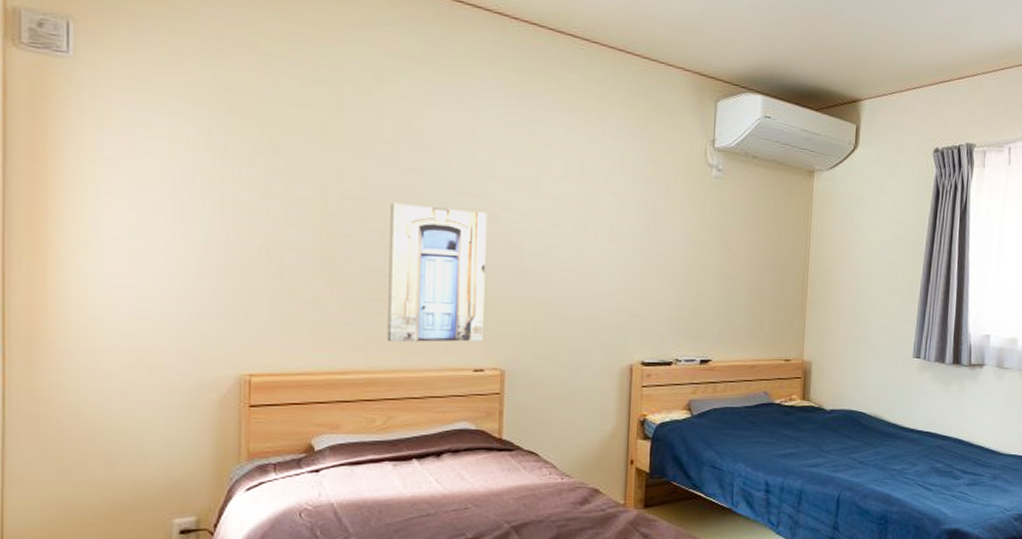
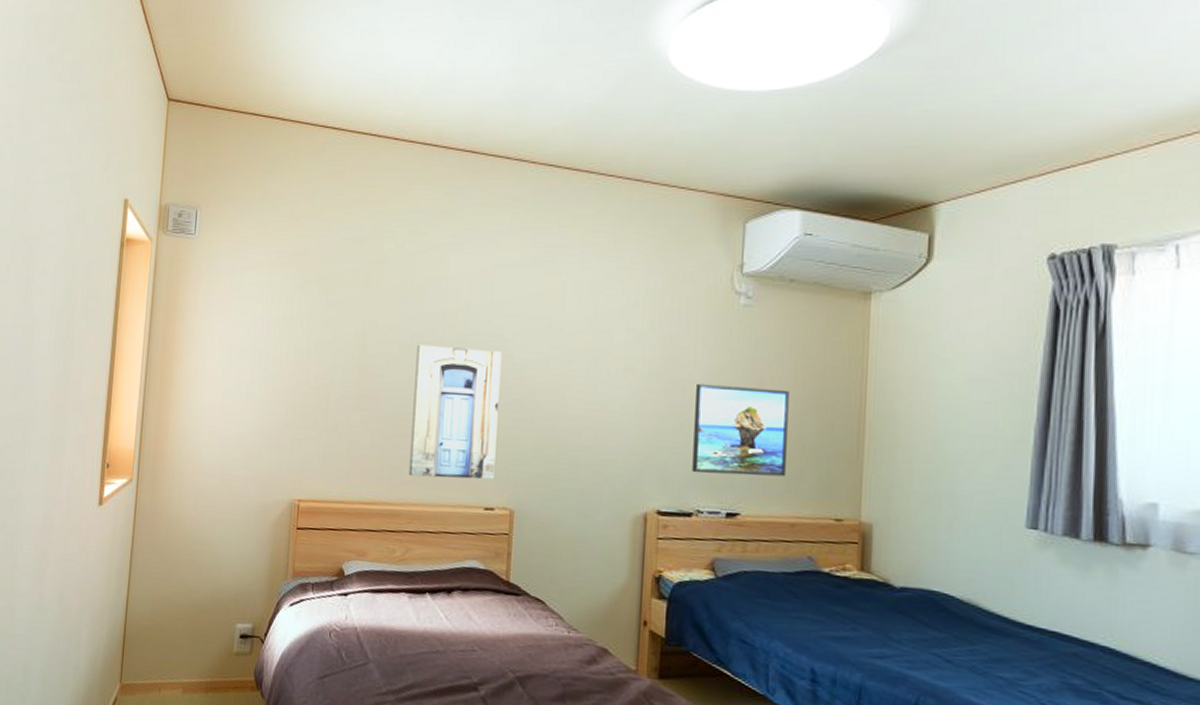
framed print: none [672,246,751,327] -> present [692,383,789,477]

